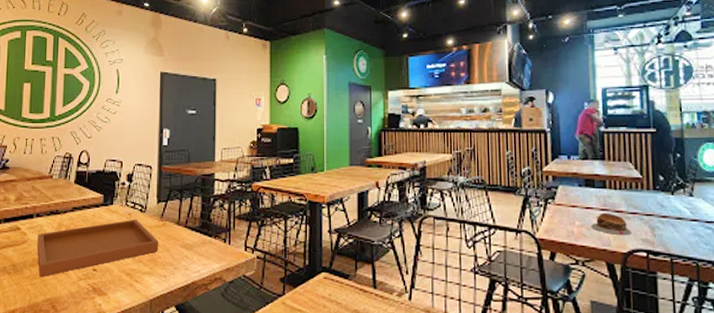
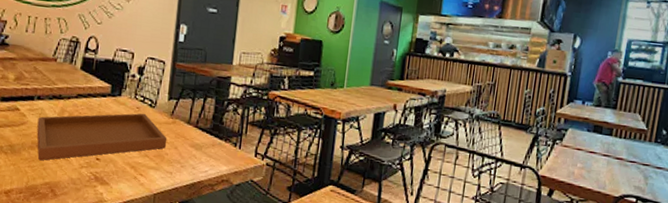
hamburger: present [591,213,632,235] -> none [591,158,627,181]

